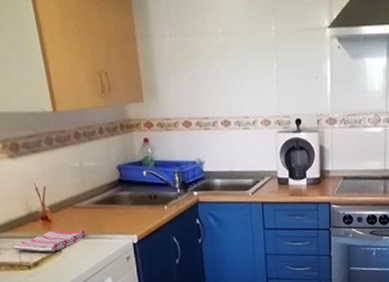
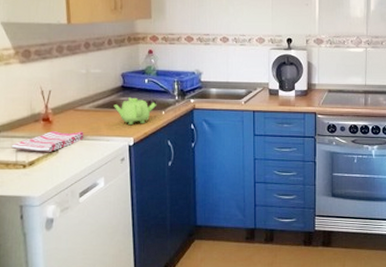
teapot: none [113,191,158,221] -> present [114,97,157,124]

